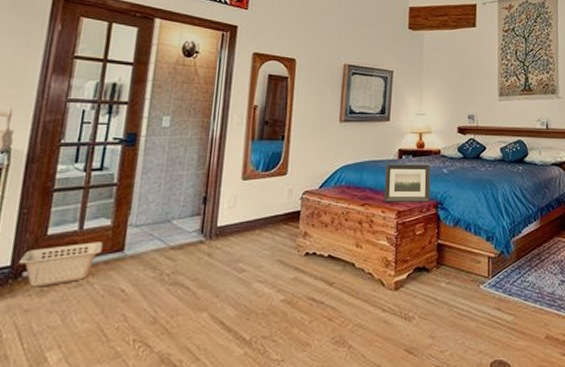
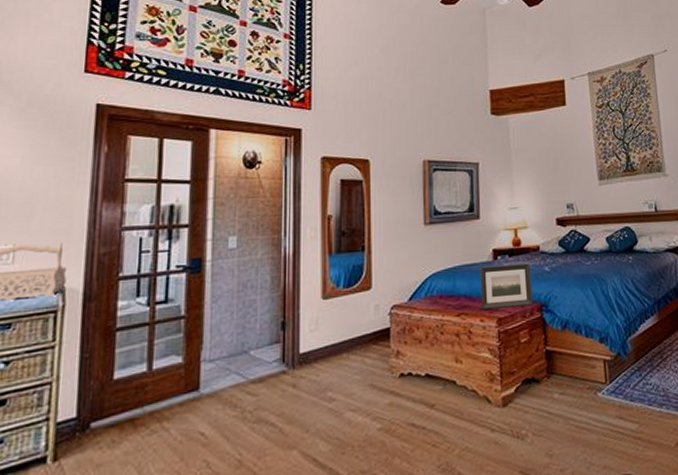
laundry basket: present [19,242,103,288] -> none [85,381,175,439]

